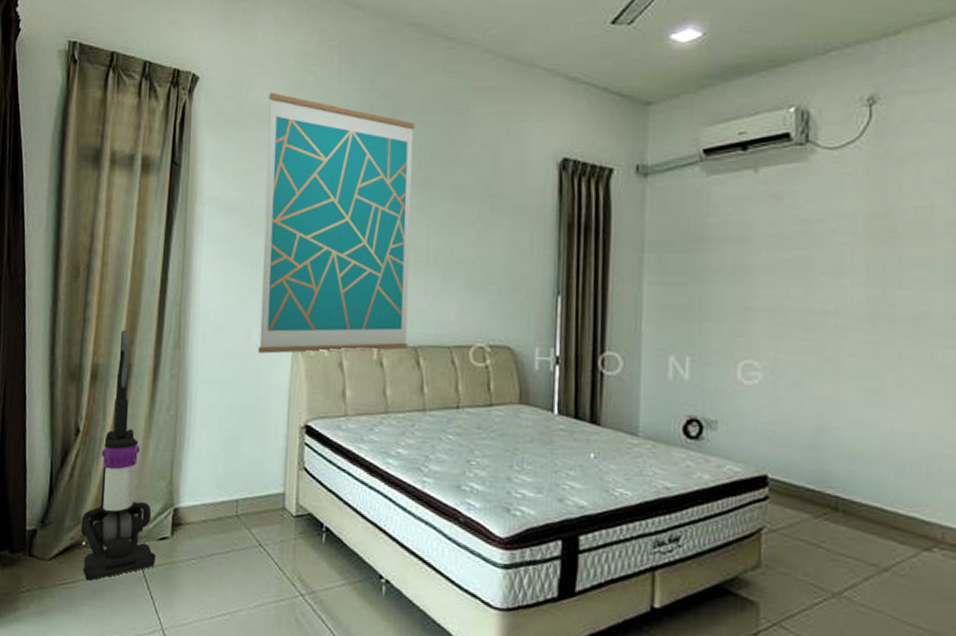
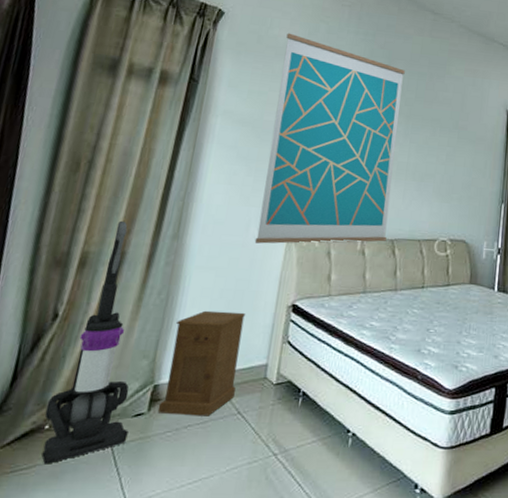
nightstand: none [180,429,257,546] -> present [157,310,246,416]

